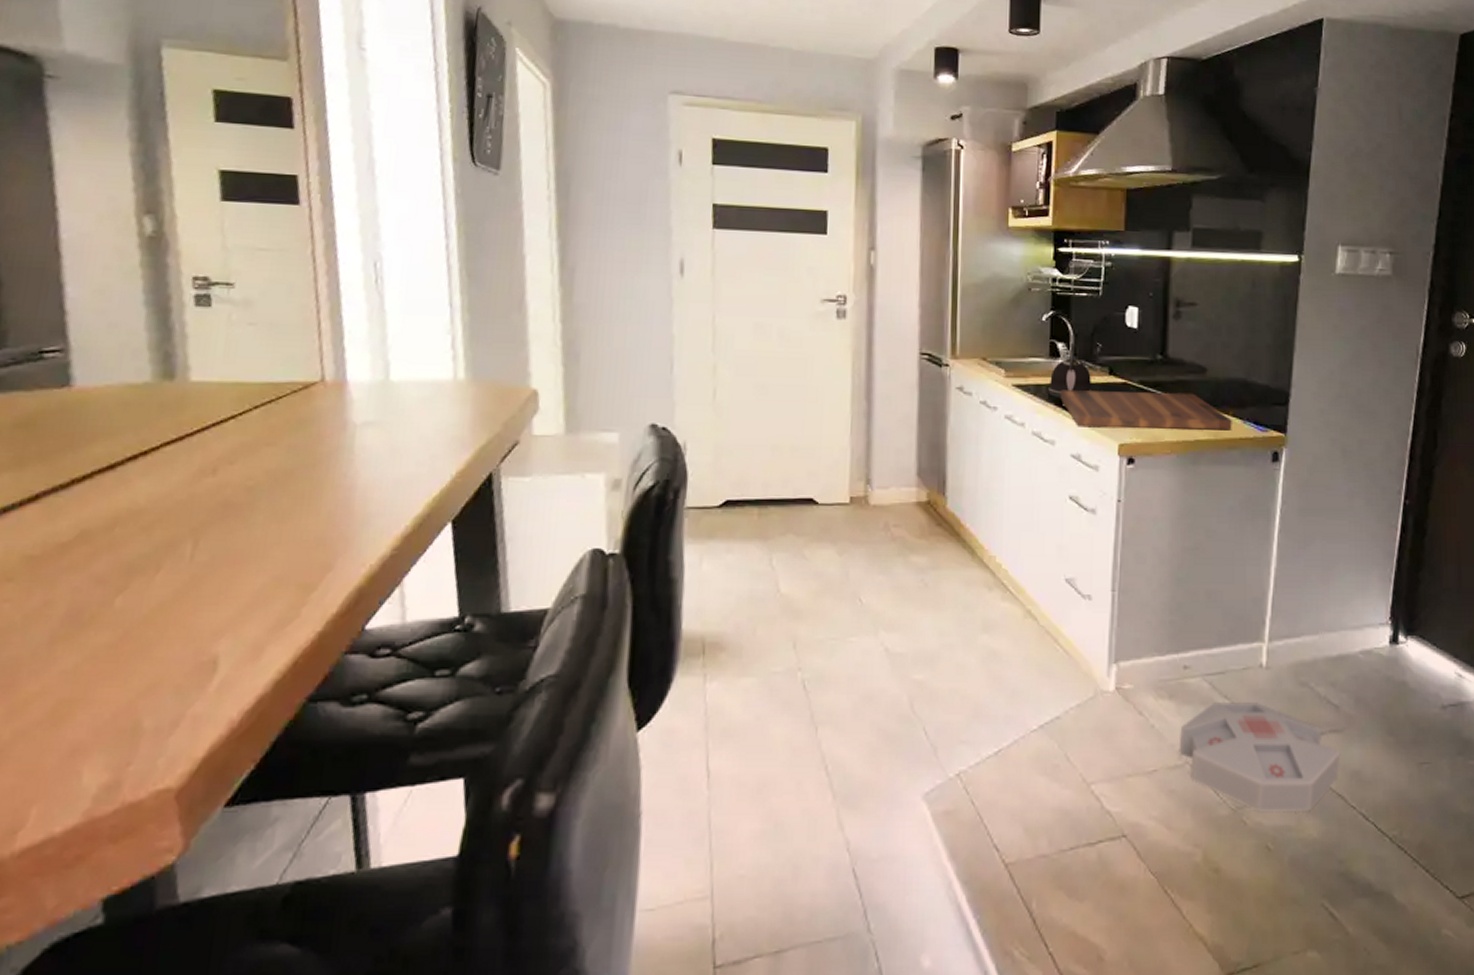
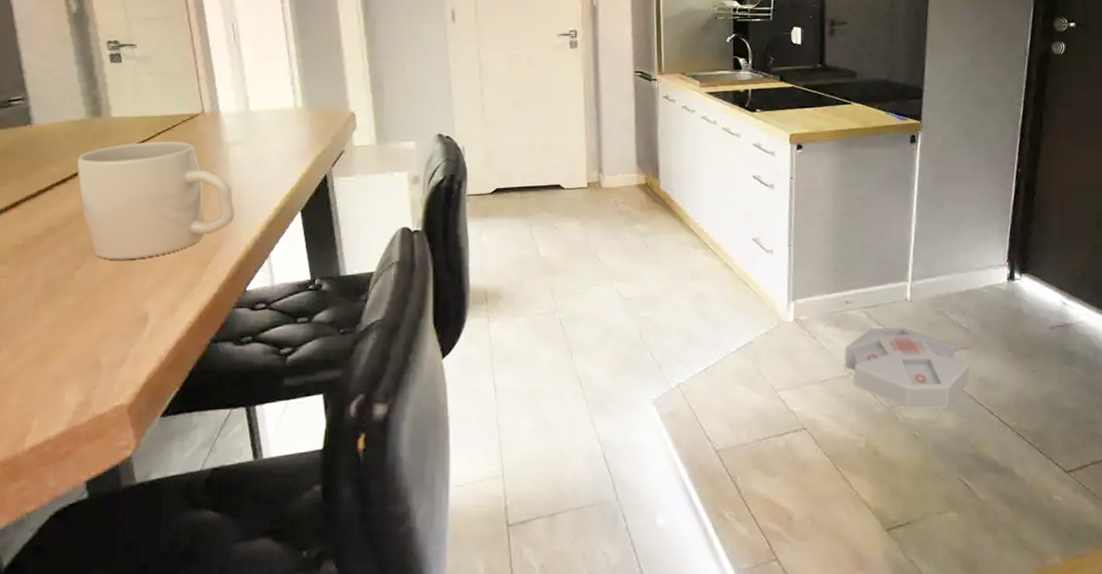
mug: none [130,417,358,582] -> present [76,141,235,260]
kettle: present [1048,342,1092,398] -> none [734,57,768,101]
cutting board: present [1060,390,1232,431] -> none [743,92,878,123]

